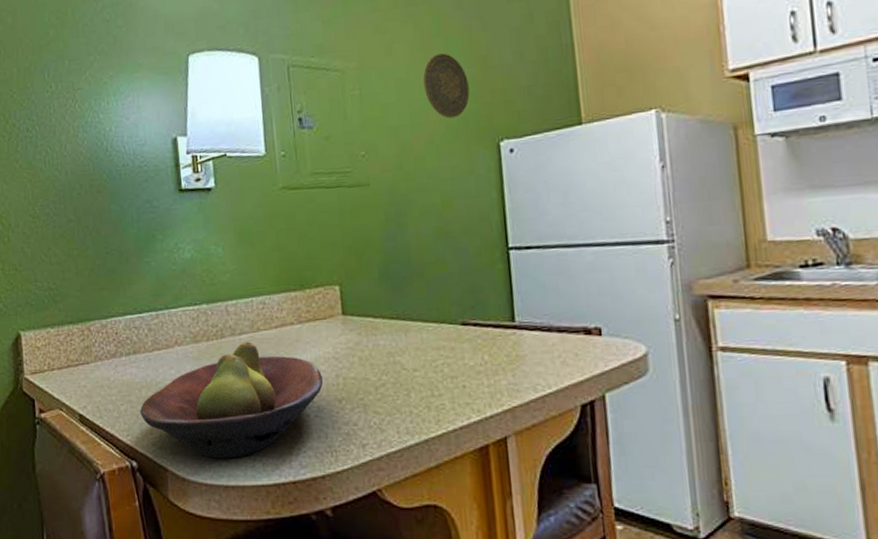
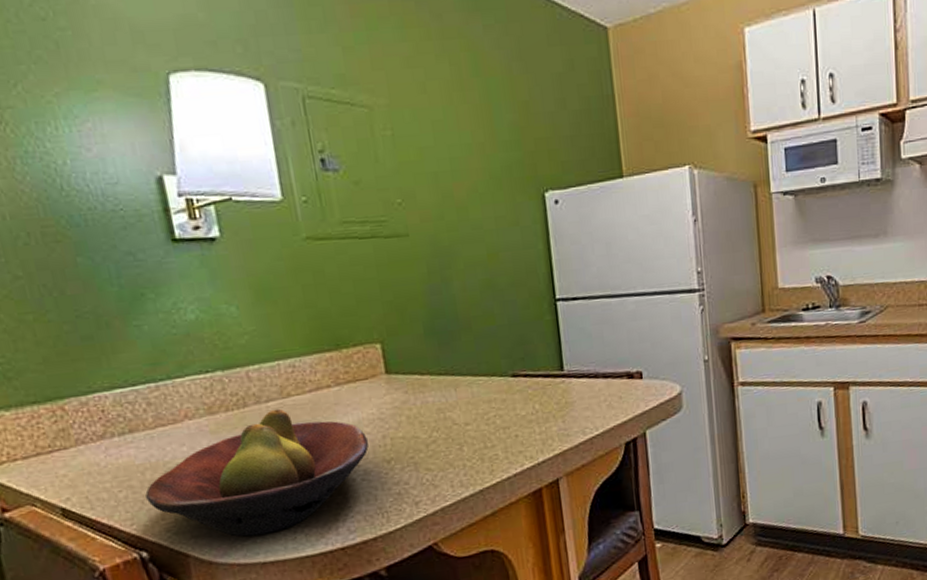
decorative plate: present [423,53,470,119] -> none [462,95,513,167]

